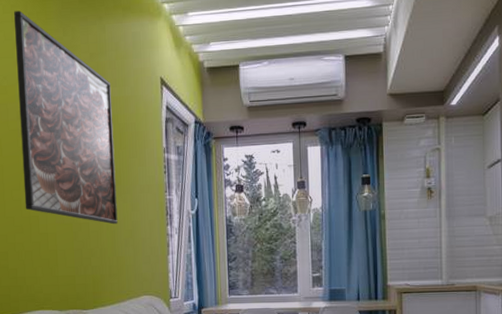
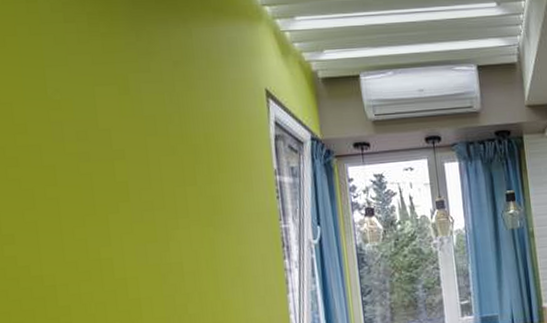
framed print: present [13,10,118,225] -> none [66,9,221,262]

